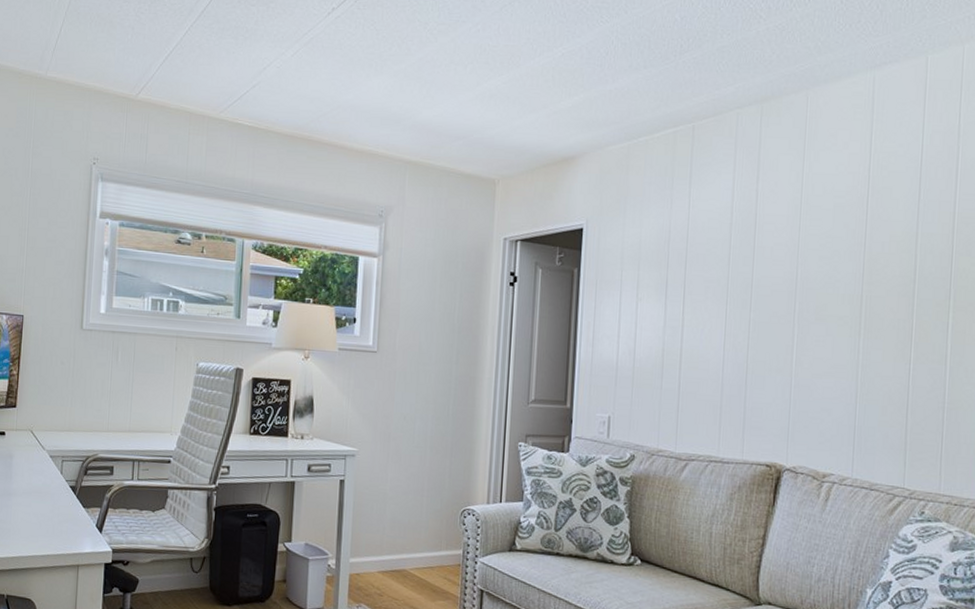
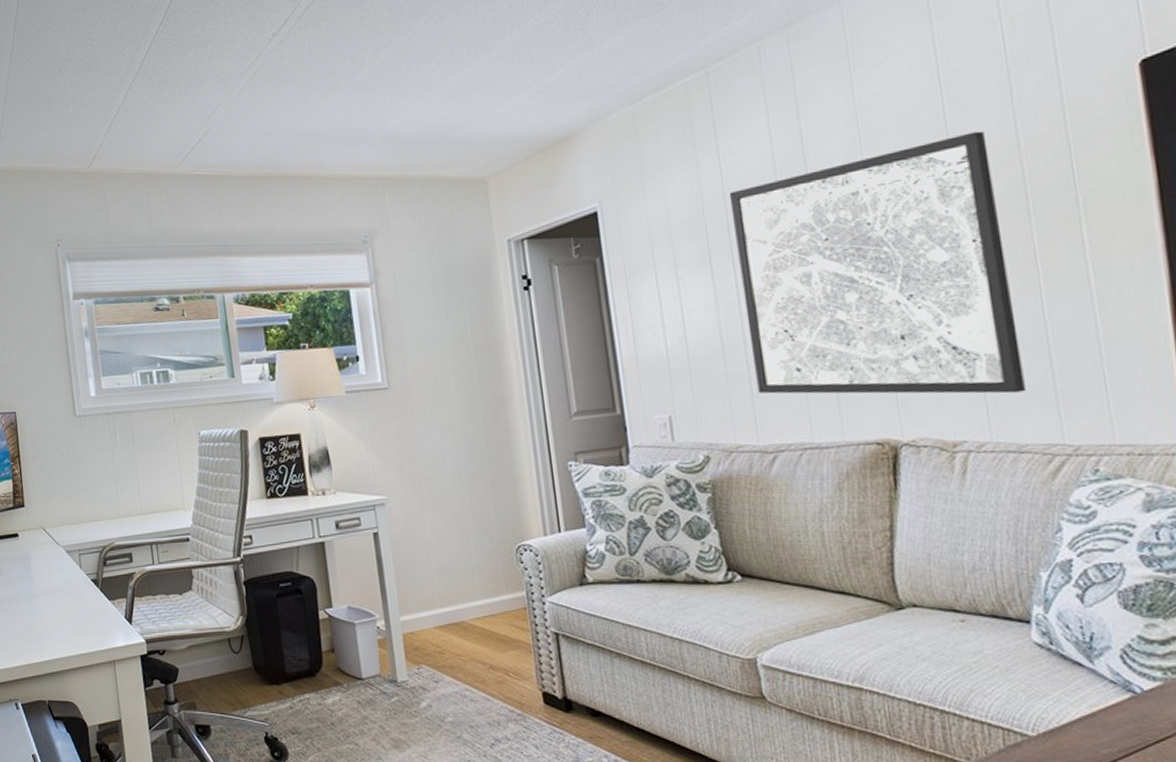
wall art: none [683,221,895,441] -> present [728,131,1026,394]

